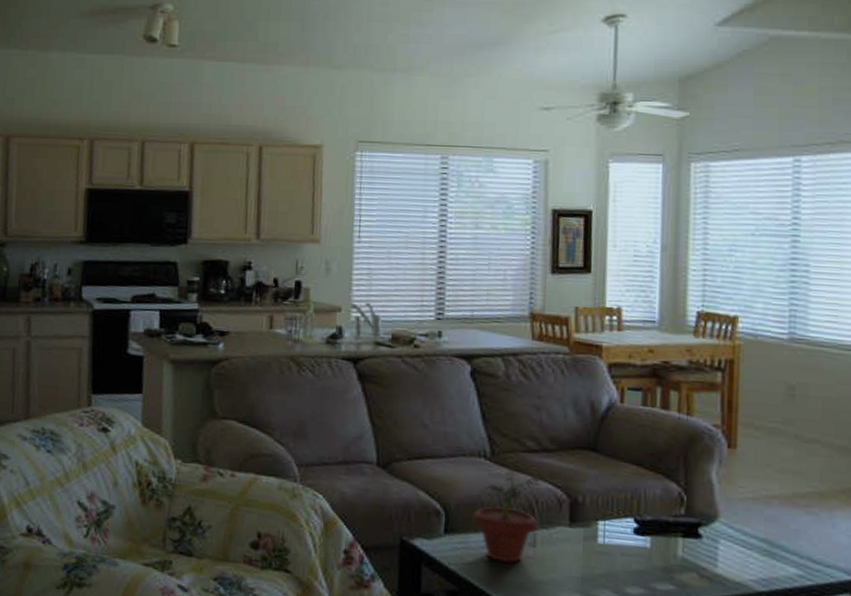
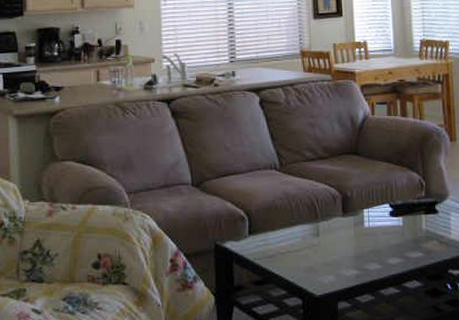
potted plant: present [473,459,543,563] -> none [270,168,320,253]

